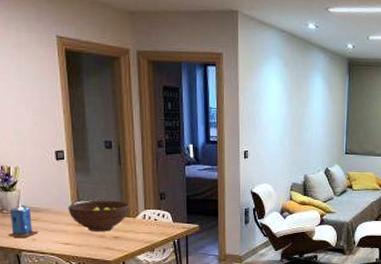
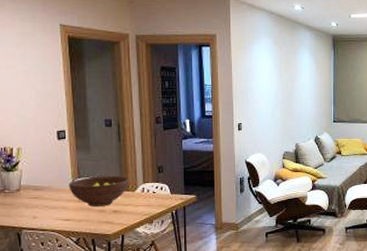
candle: present [9,204,39,237] -> none [10,183,39,216]

